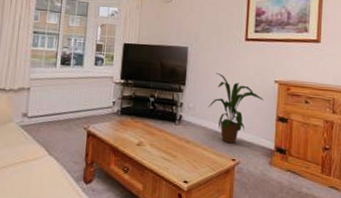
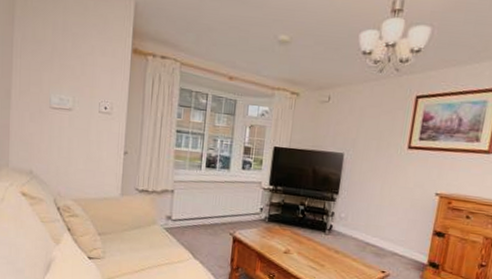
house plant: present [207,72,263,144] -> none [360,182,421,256]

